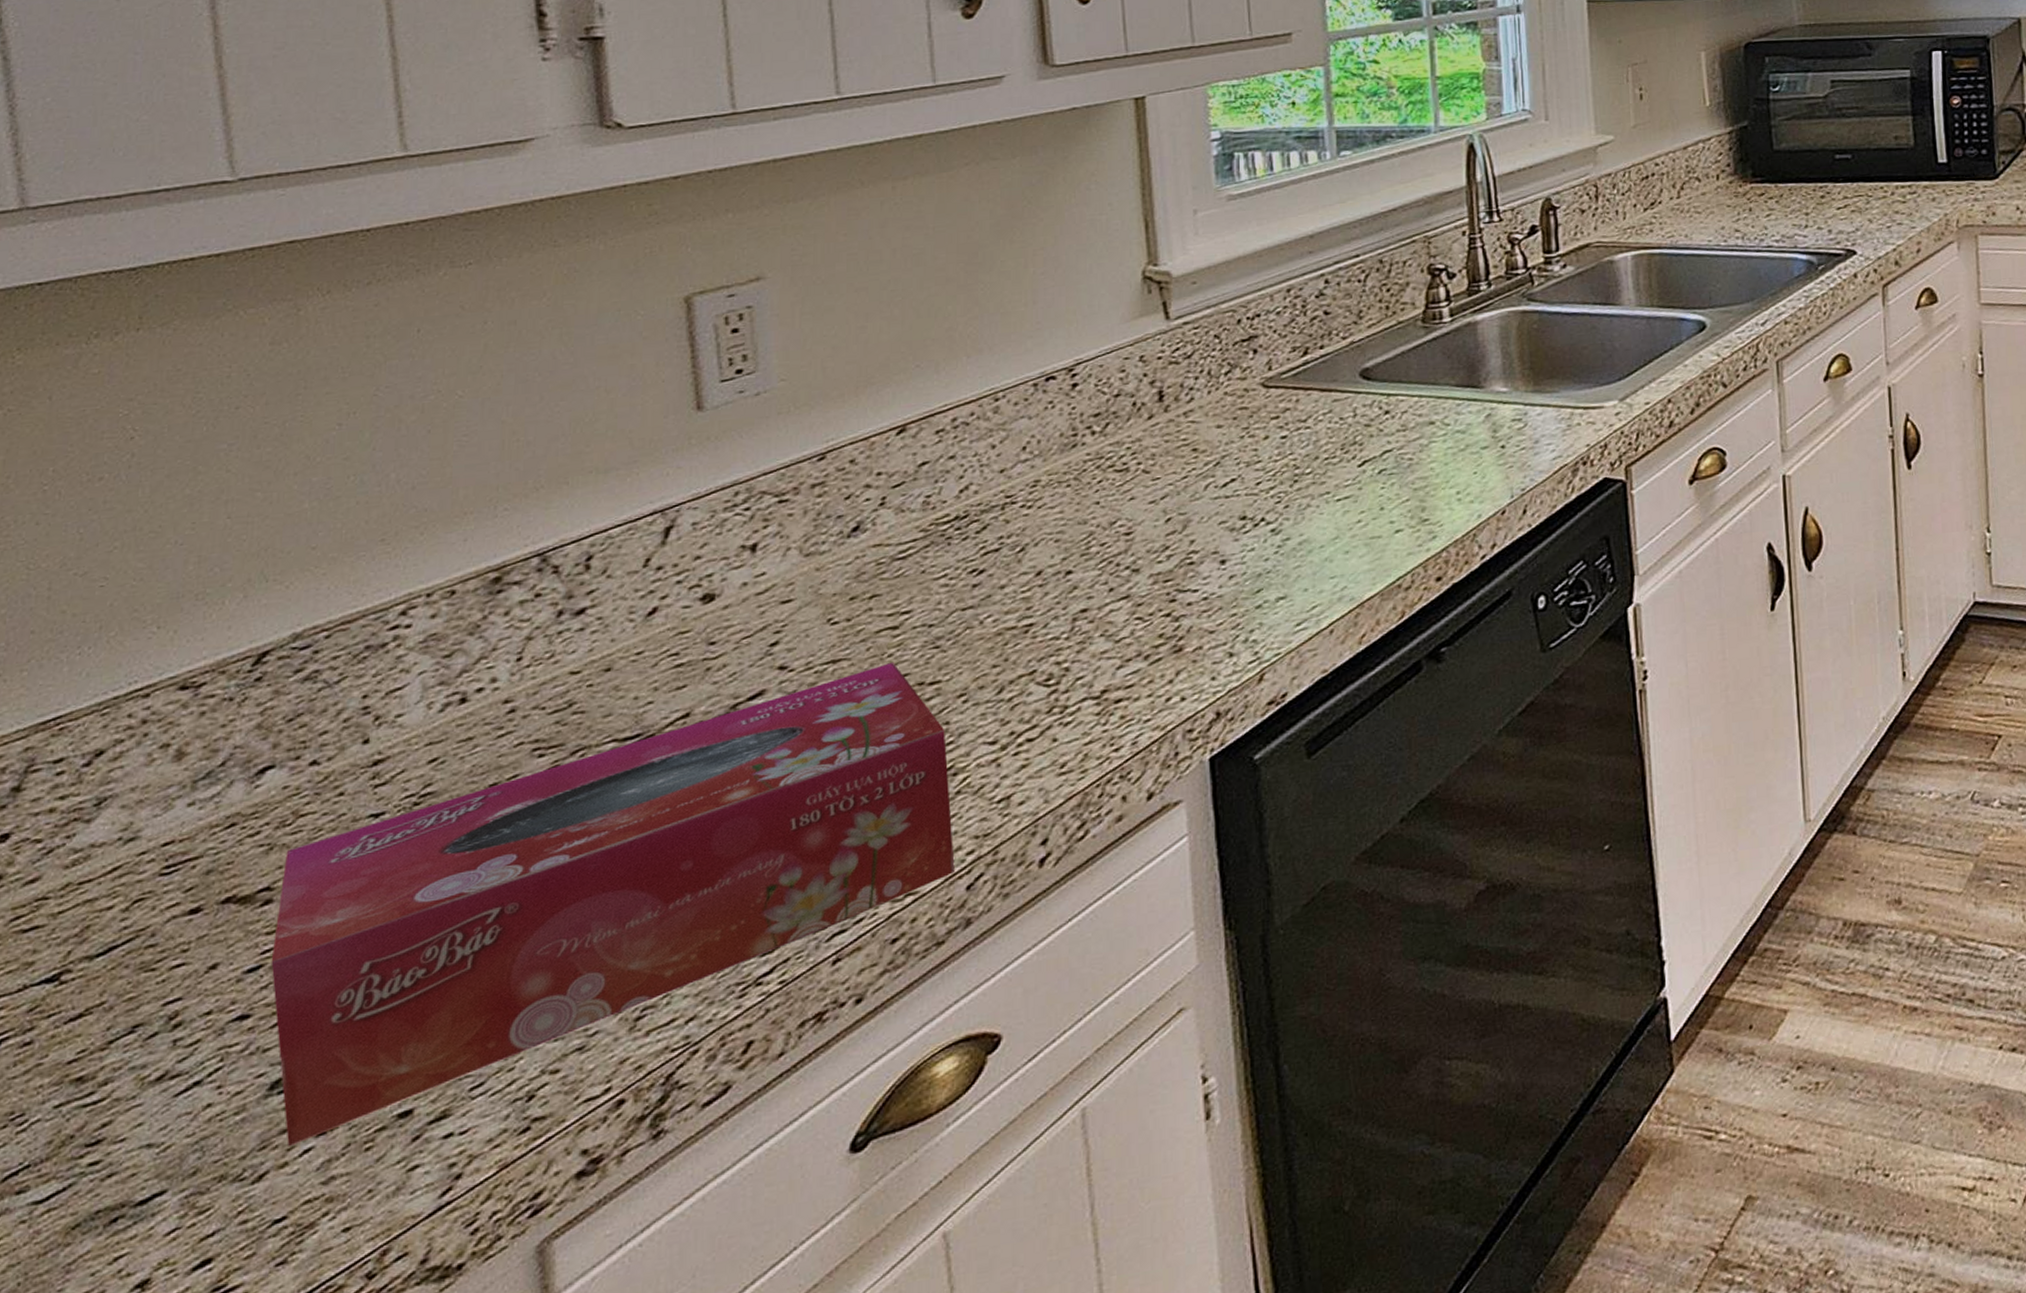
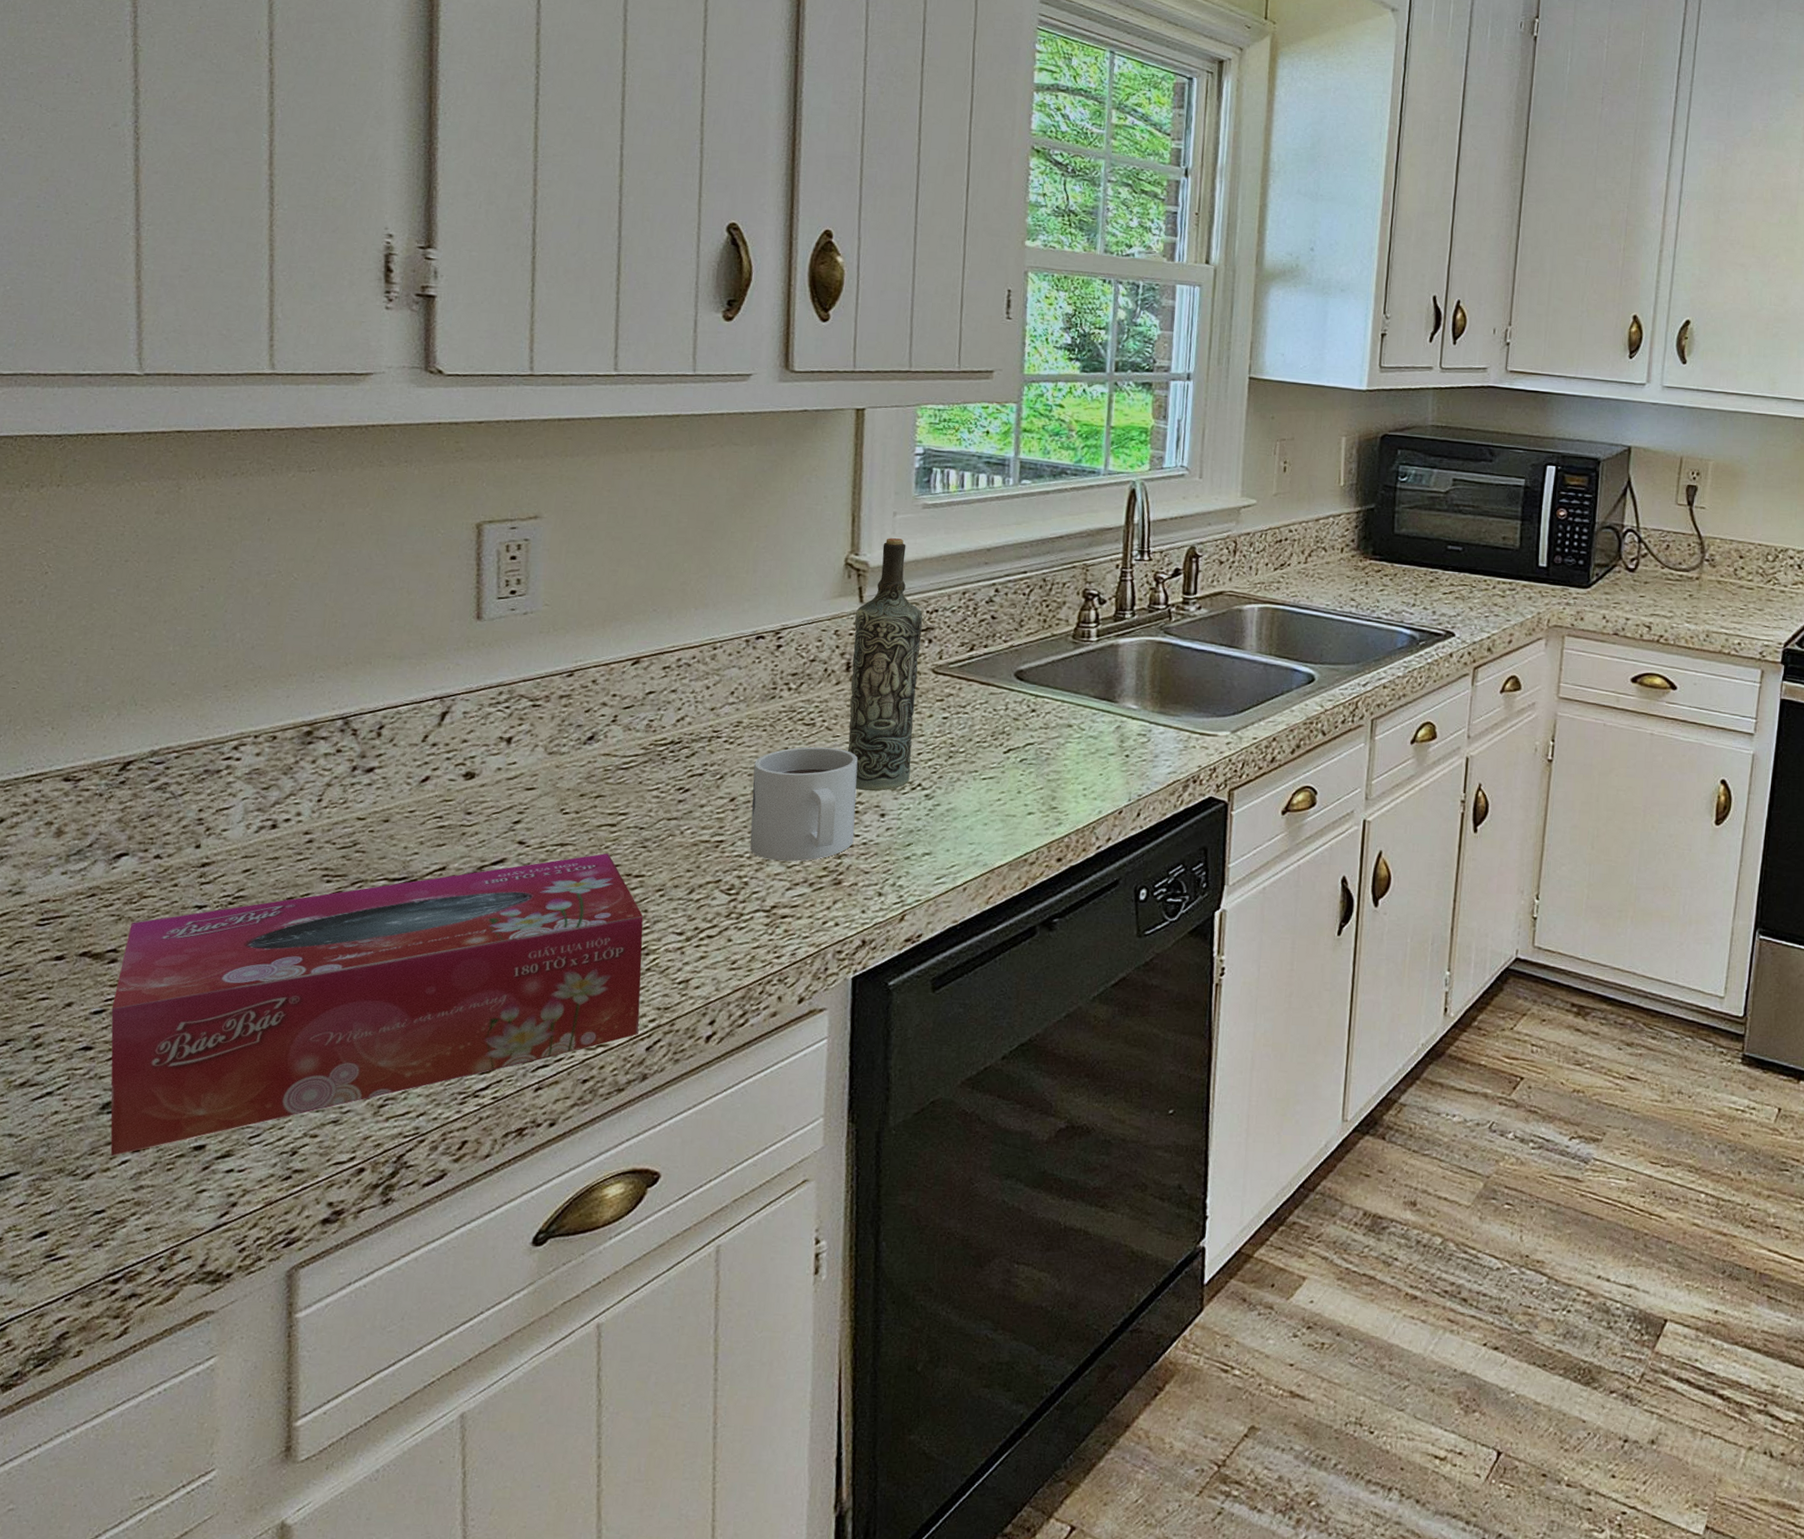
mug: none [1060,492,1192,637] -> present [750,746,859,862]
bottle: none [1163,239,1250,537] -> present [847,538,923,792]

